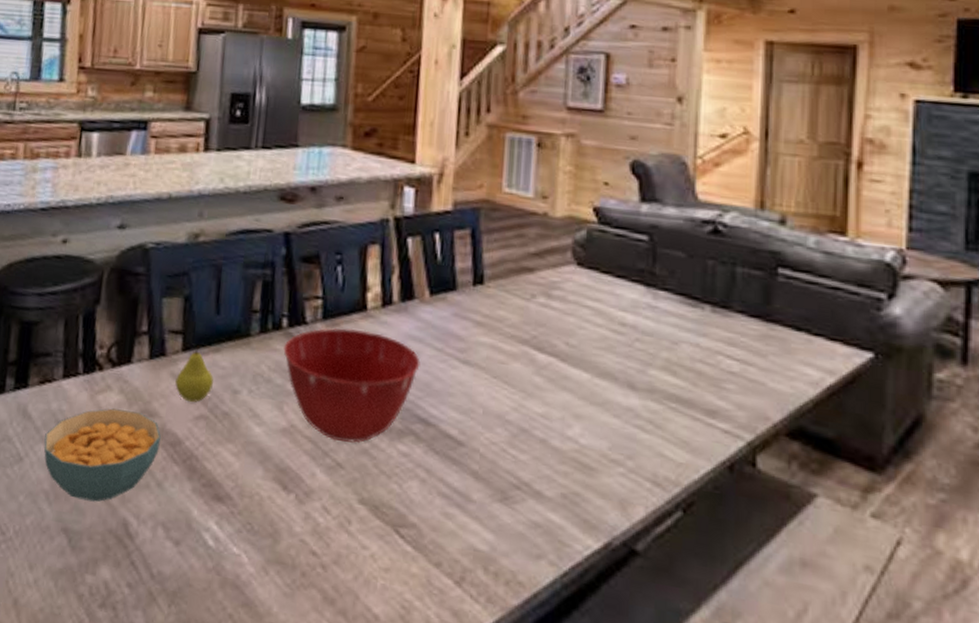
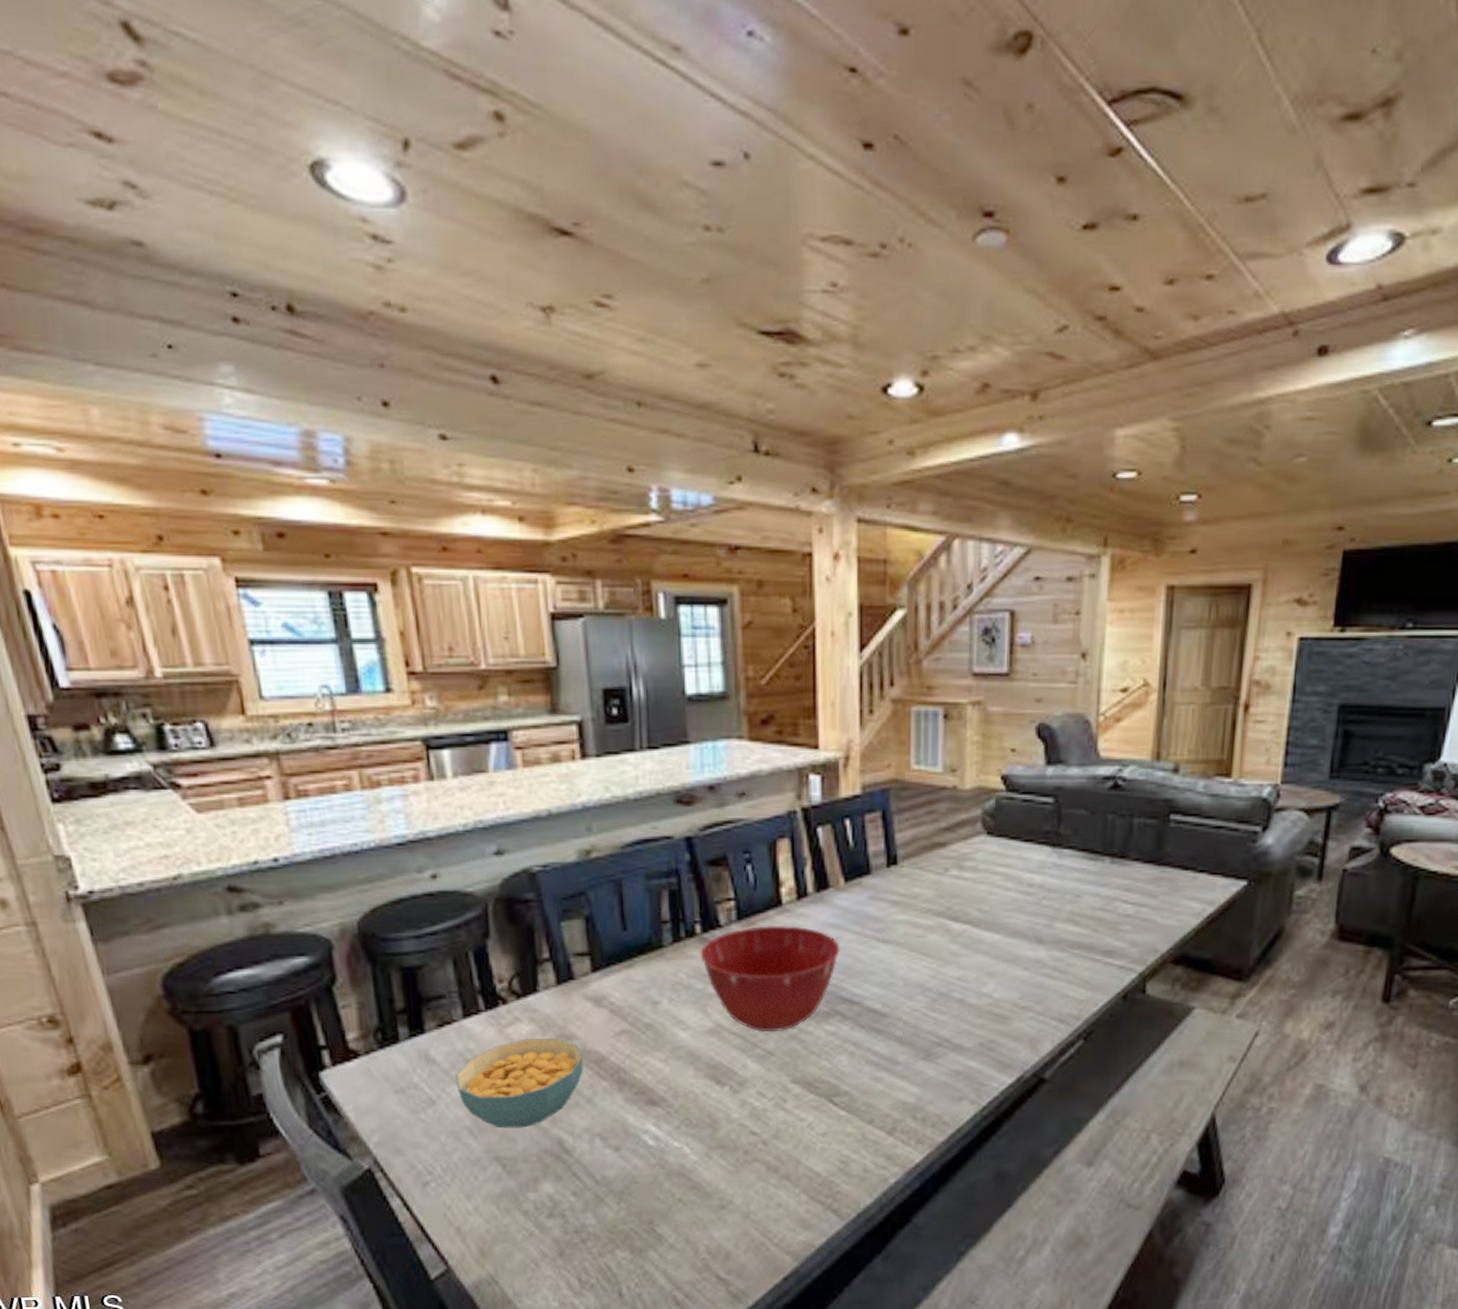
fruit: present [175,346,213,403] -> none [589,964,630,1020]

